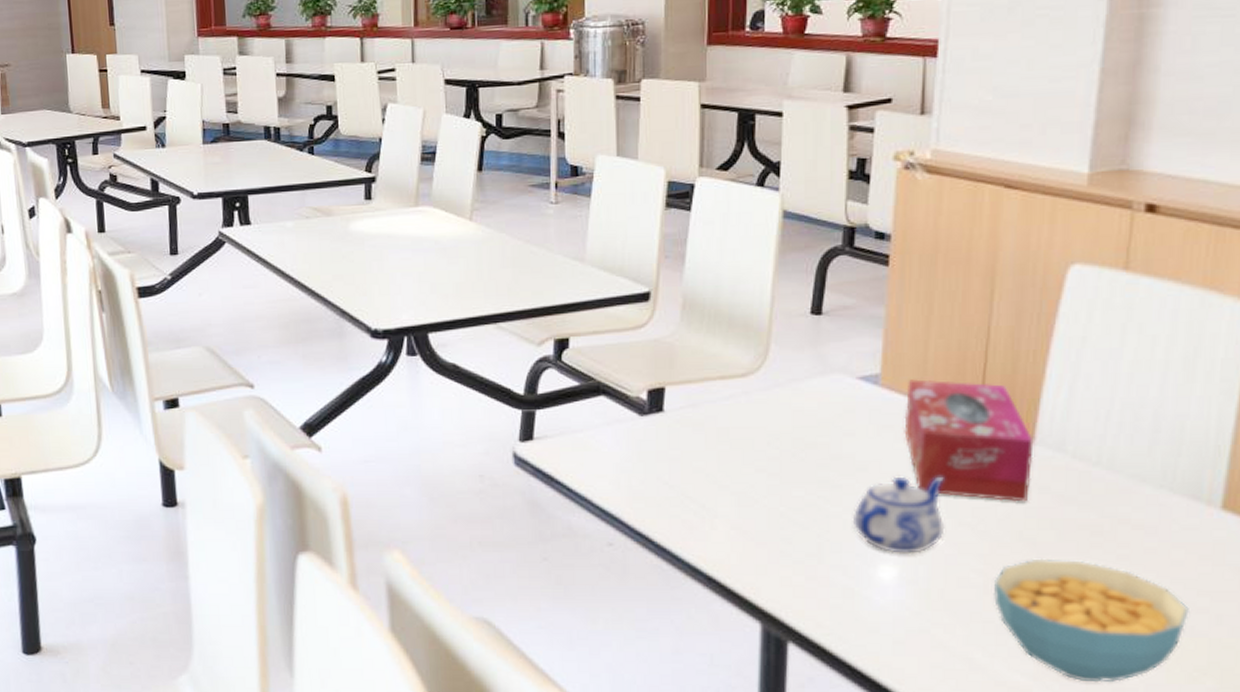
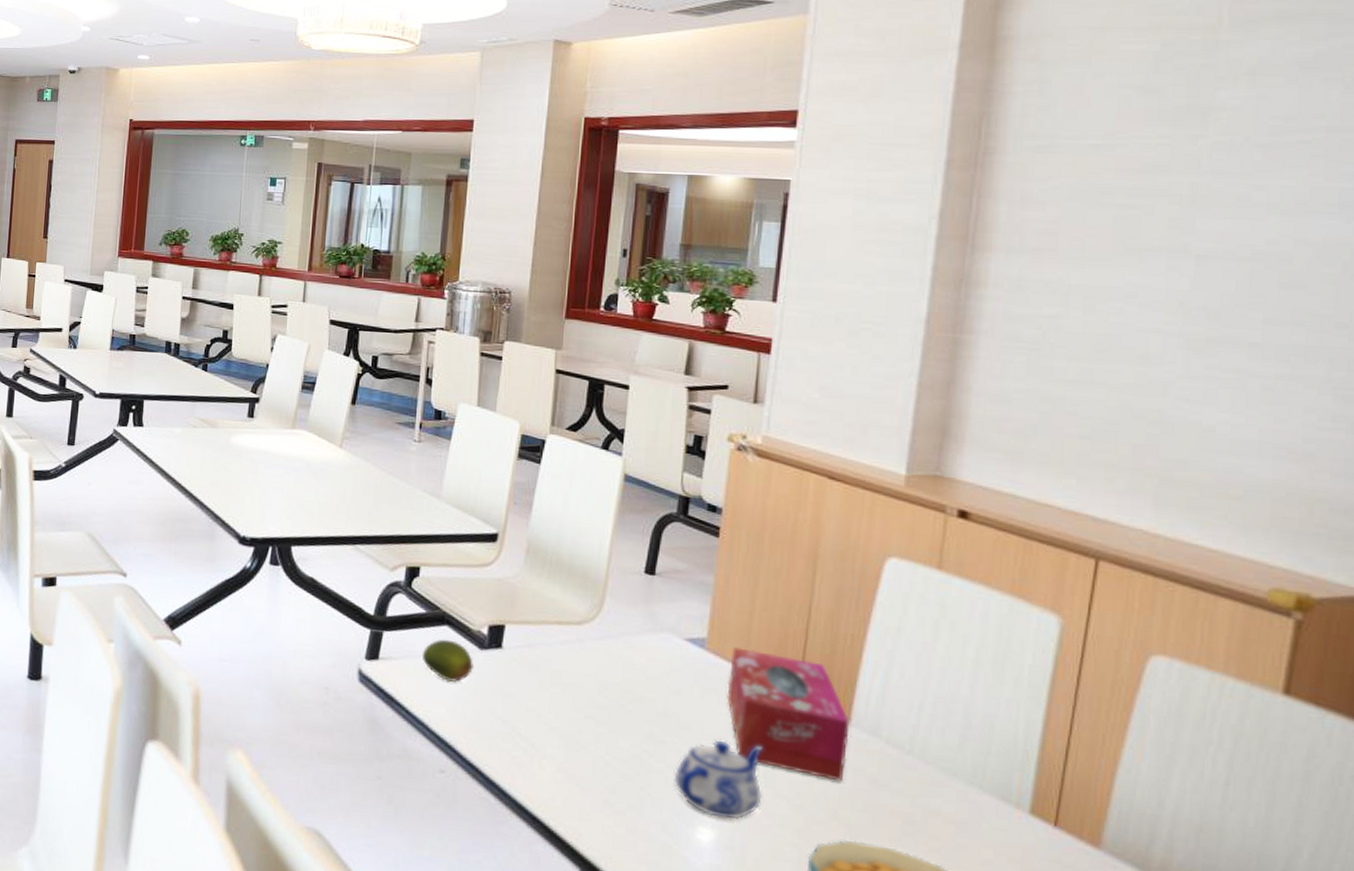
fruit: none [579,410,636,454] -> present [421,639,475,683]

